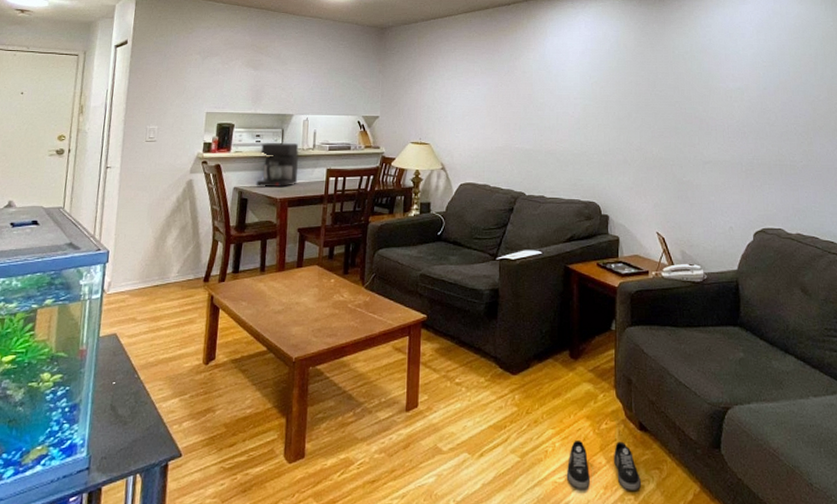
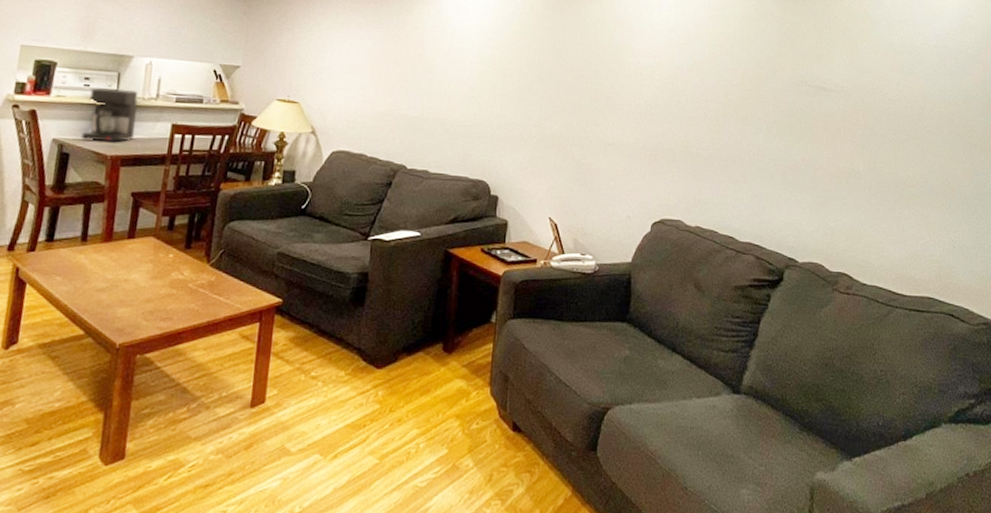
shoe: present [567,439,641,490] -> none [430,440,510,495]

